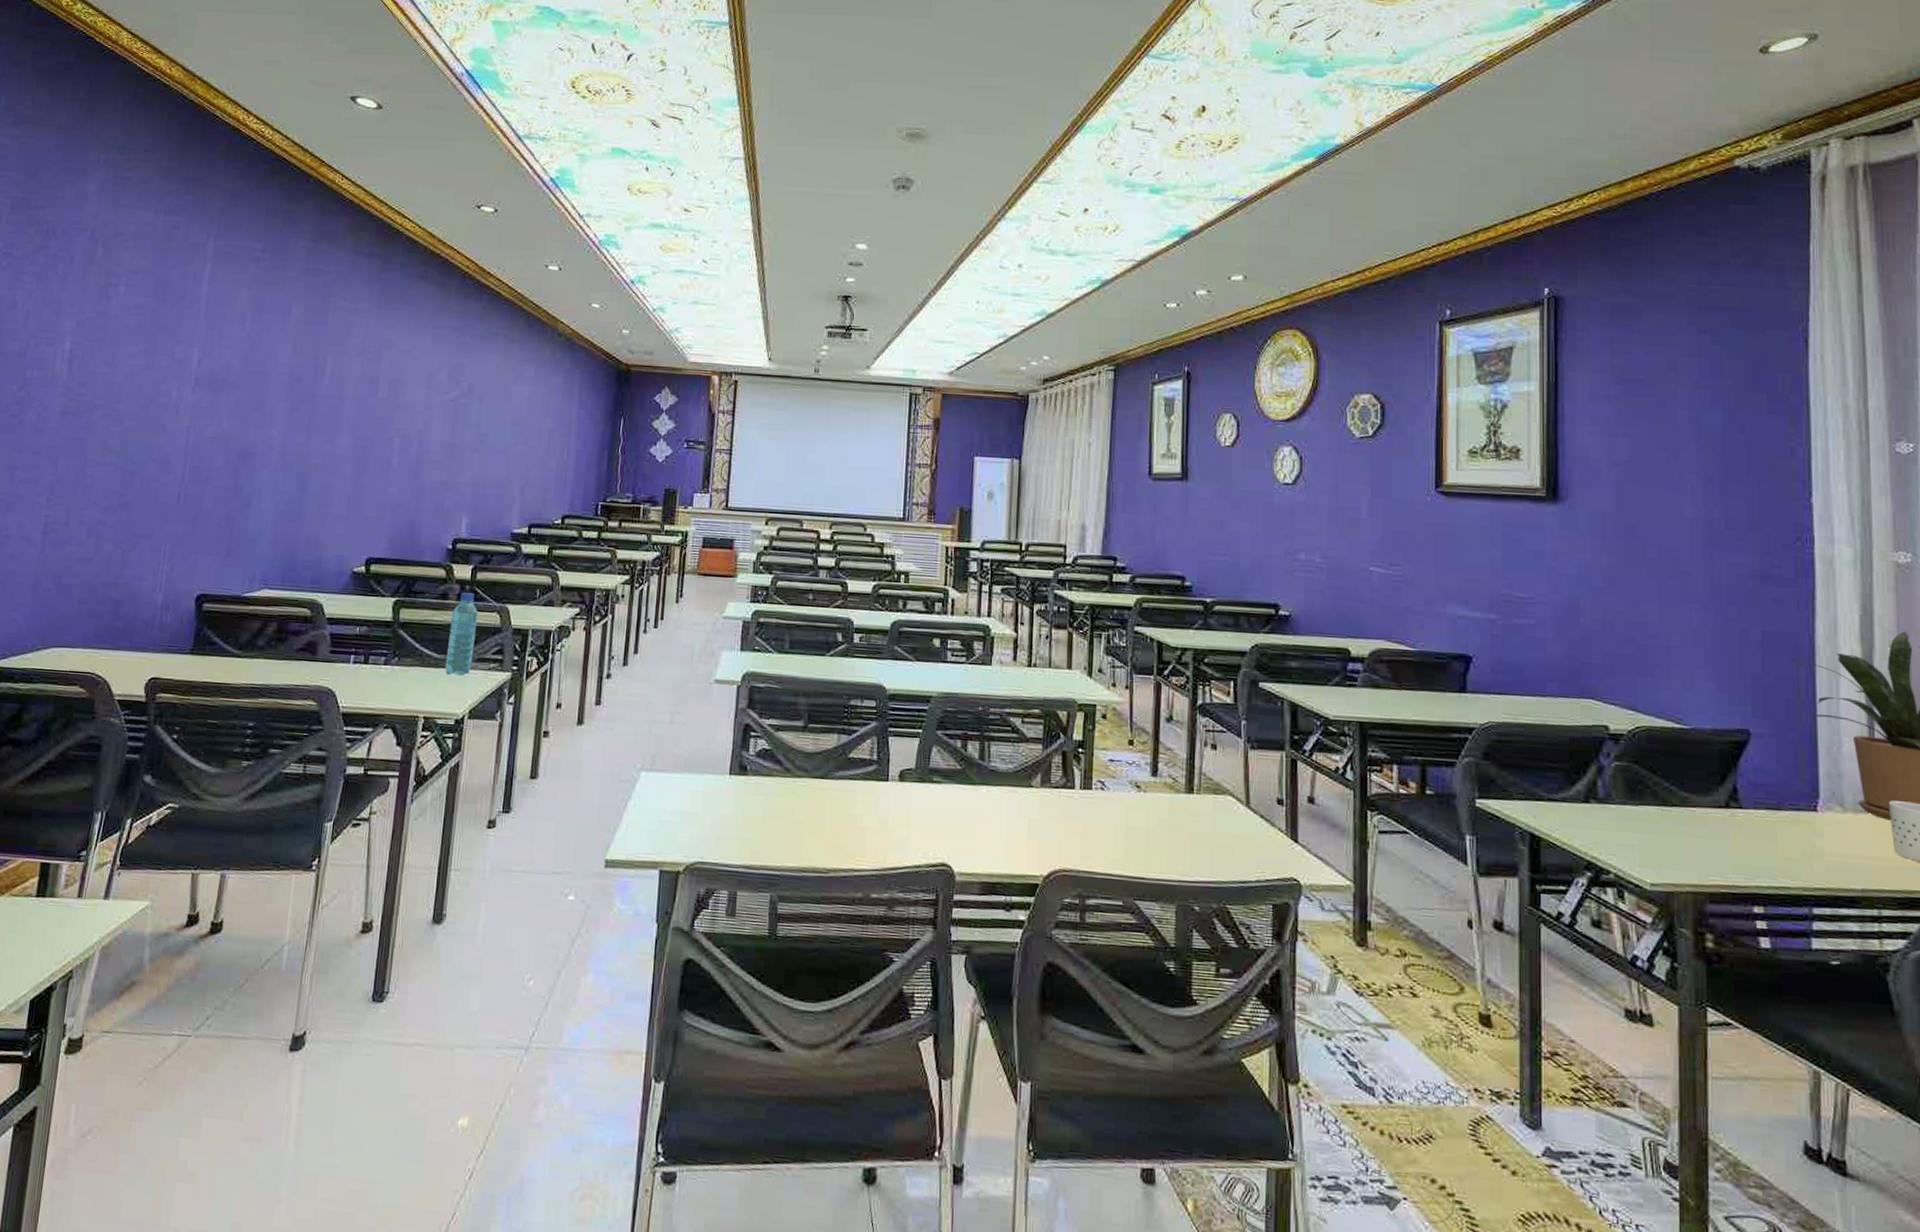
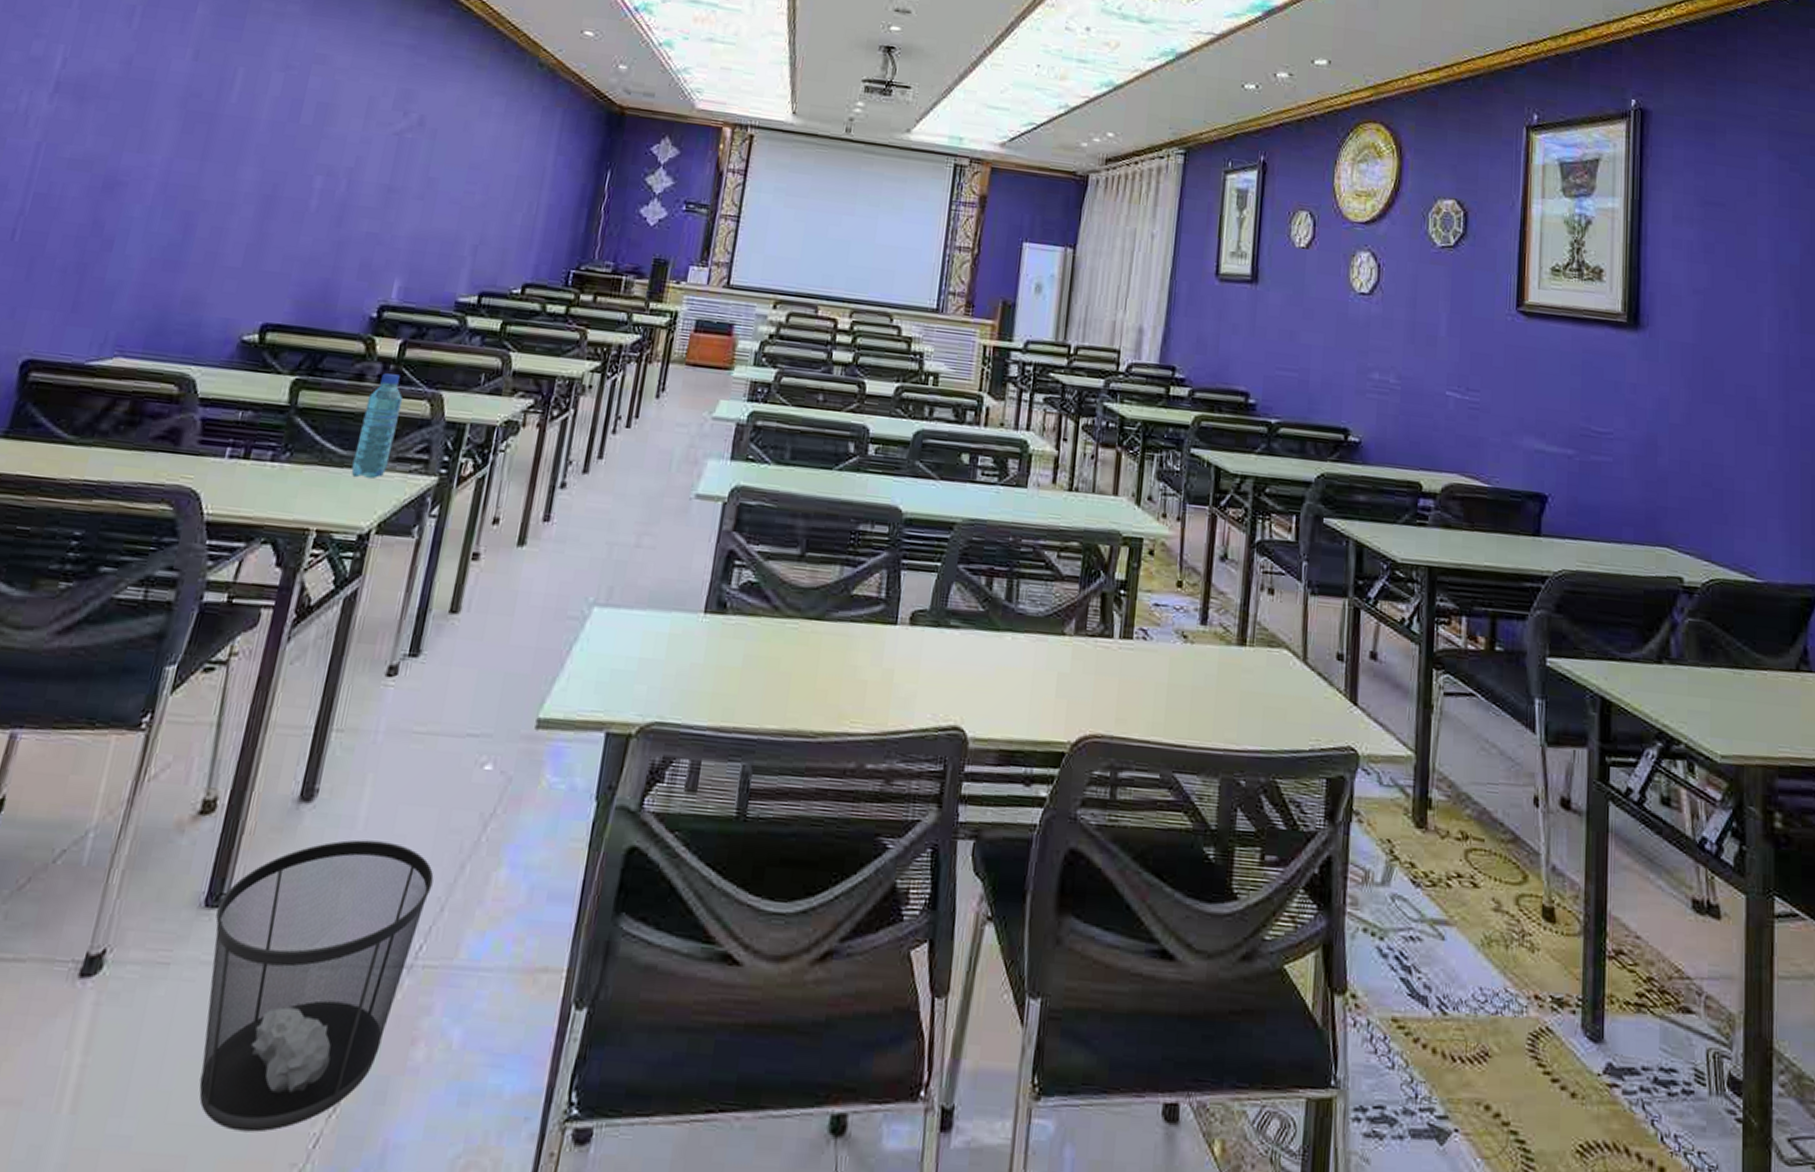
waste bin: none [381,952,538,1167] -> present [199,839,434,1133]

